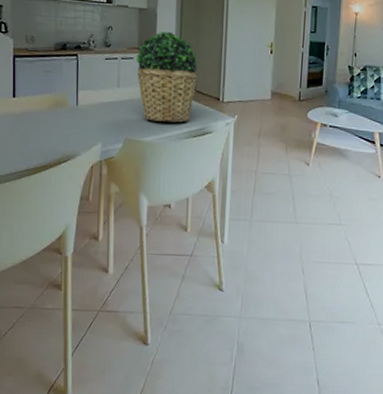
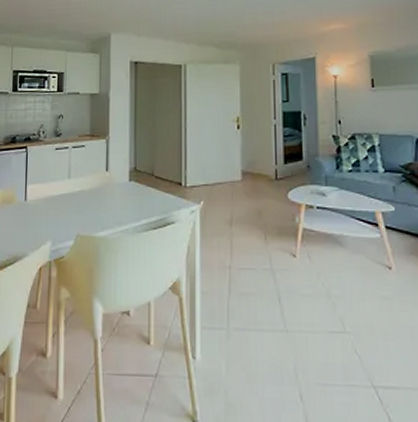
potted plant: present [136,32,198,123] -> none [88,115,155,213]

